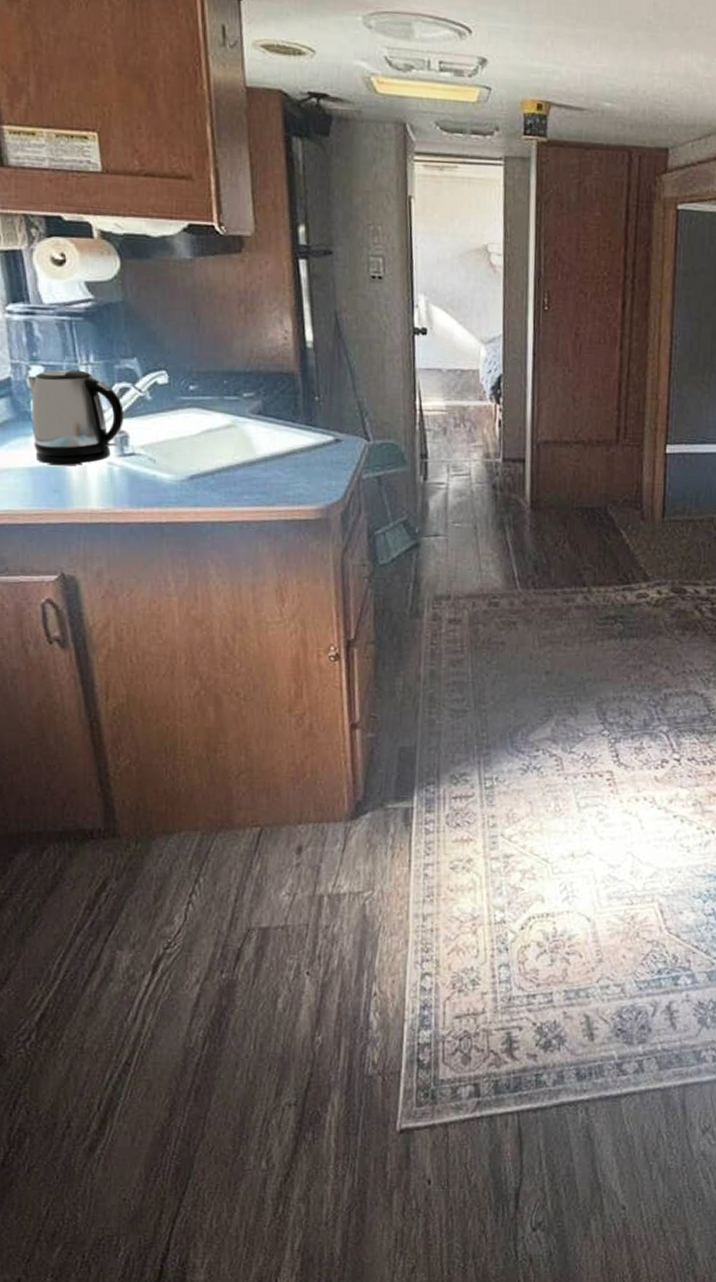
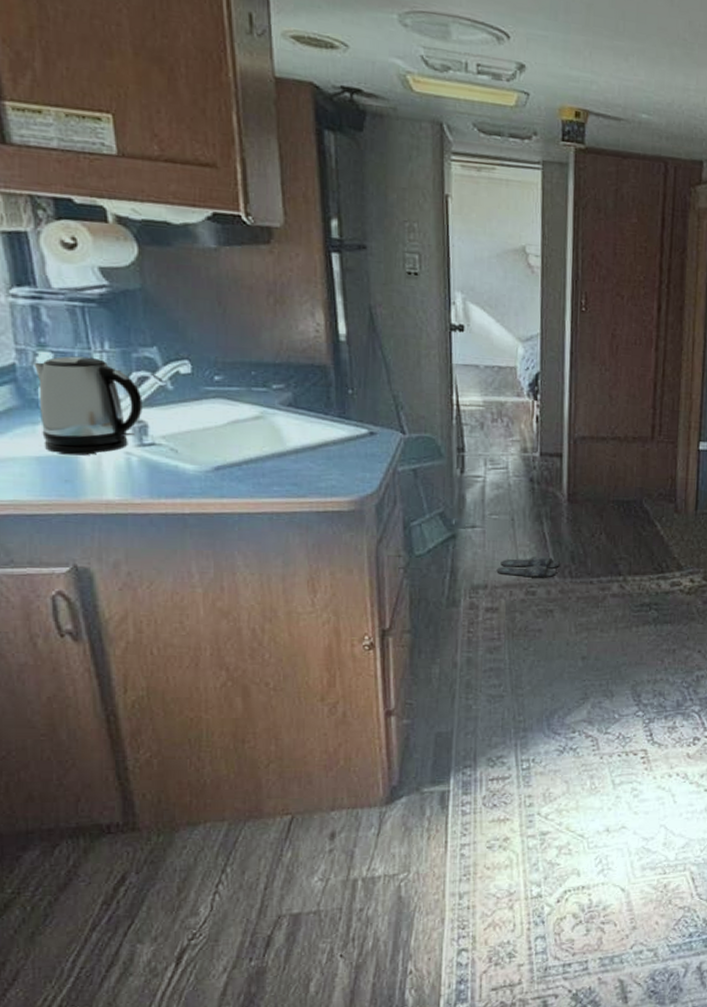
slippers: none [459,565,523,589] -> present [496,556,560,578]

